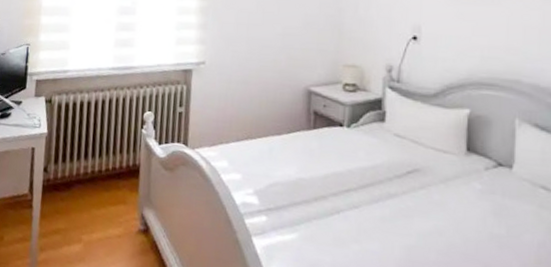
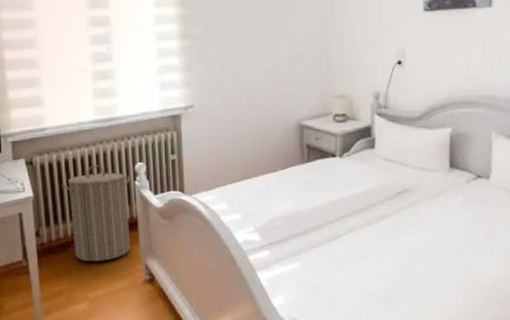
laundry hamper: none [74,109,138,205] -> present [62,165,131,262]

